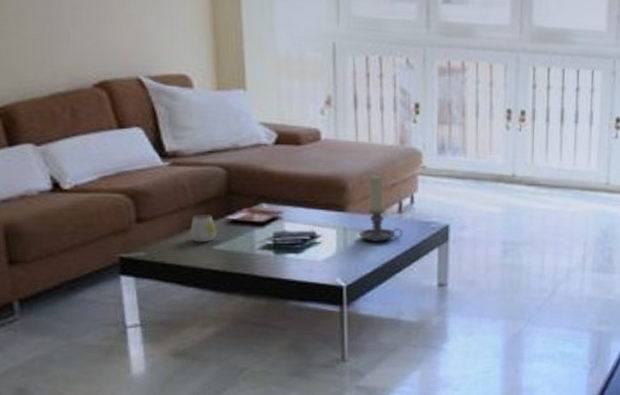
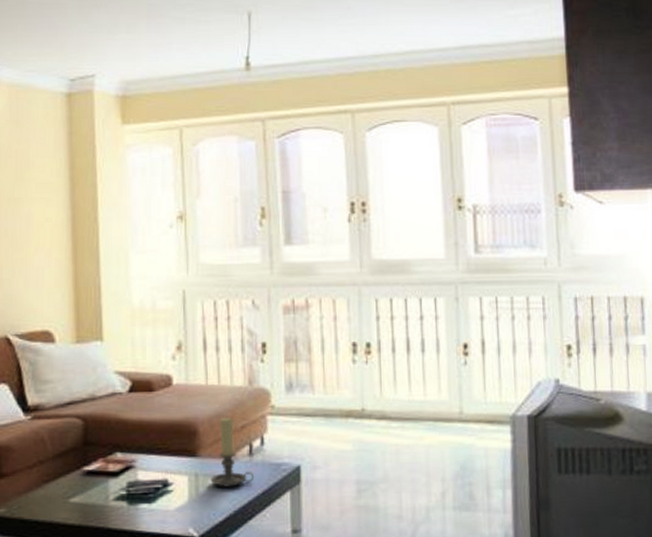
mug: present [190,214,217,243] -> none [48,466,73,496]

